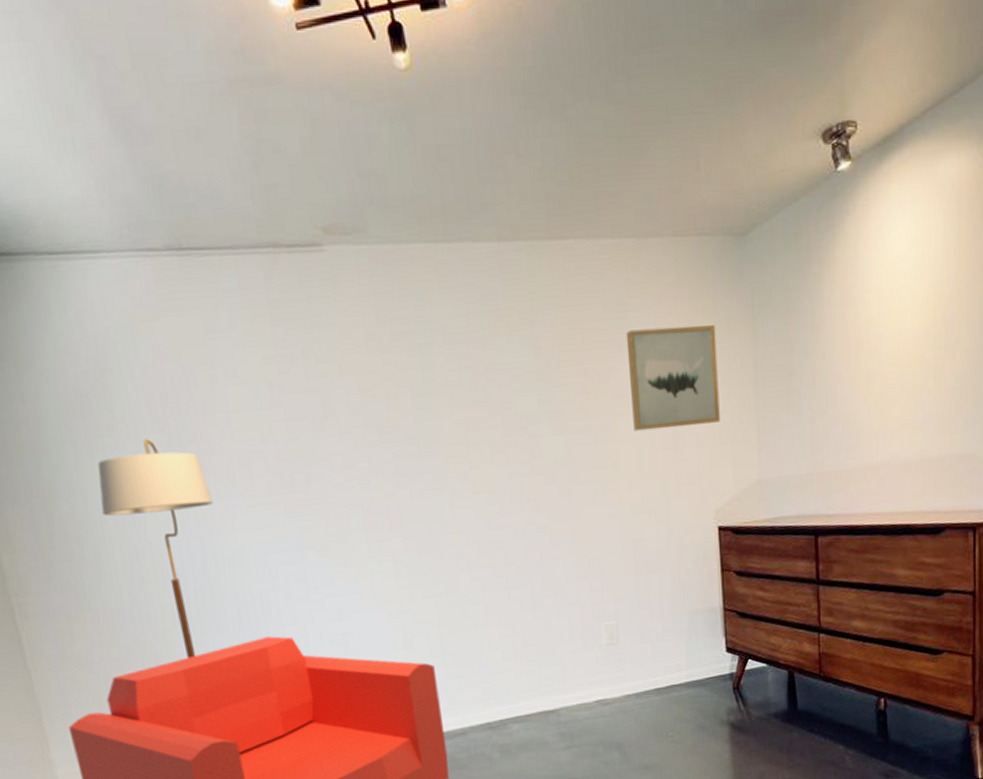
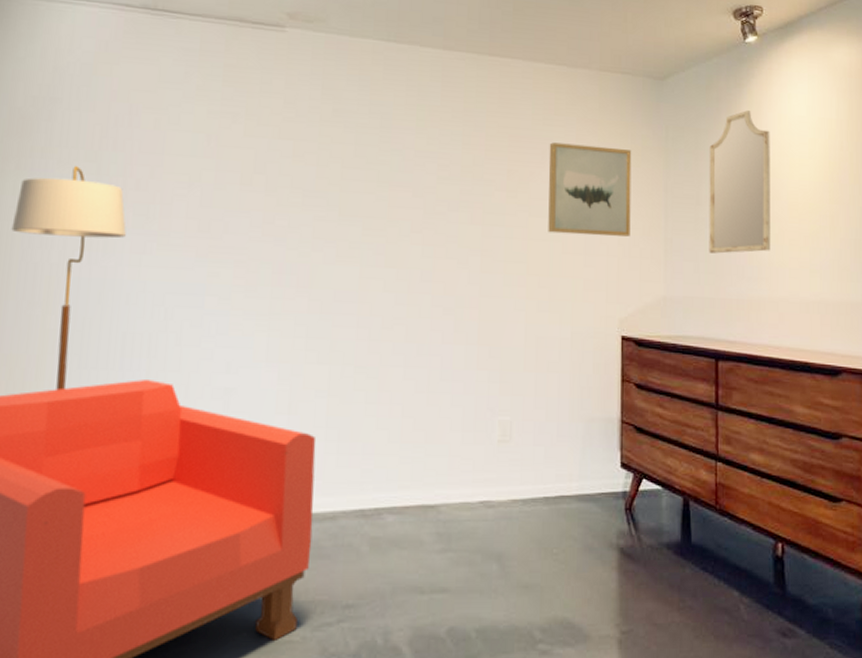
home mirror: none [800,256,870,426] -> present [709,110,771,254]

